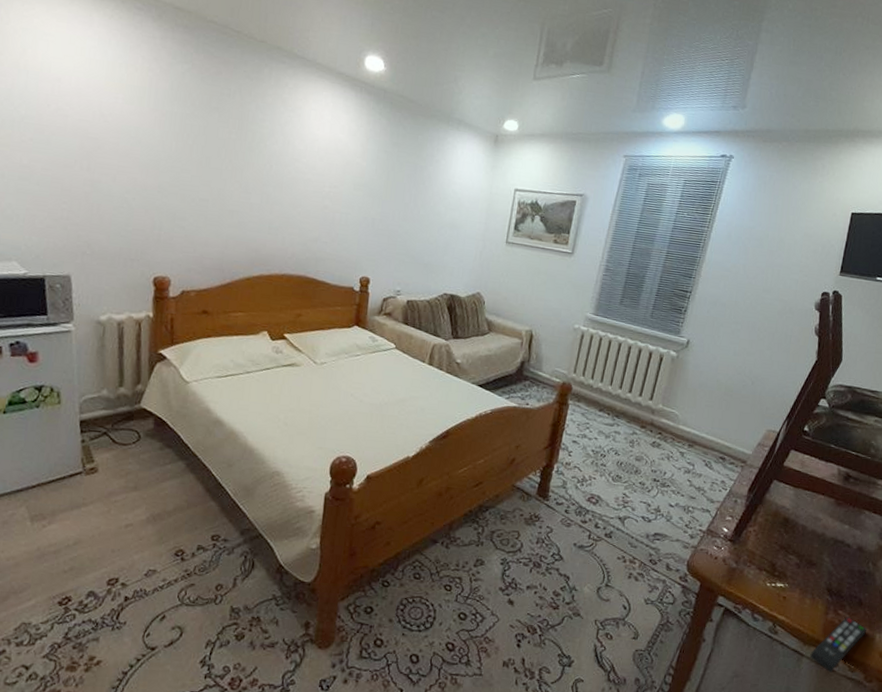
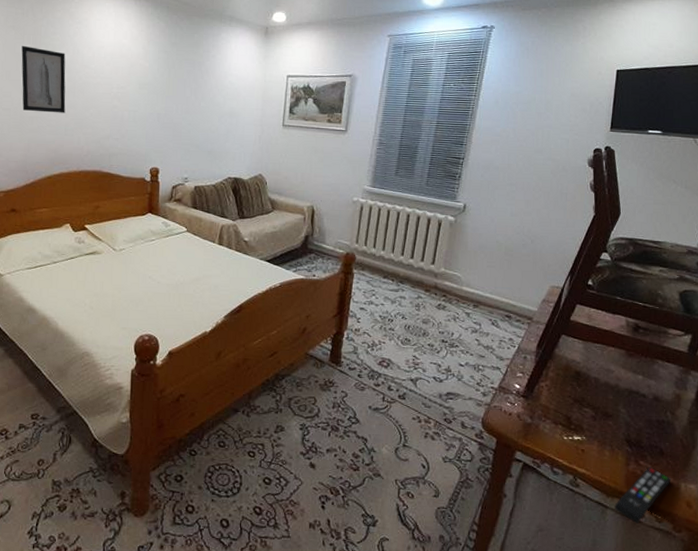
wall art: none [222,130,275,210] -> present [21,45,66,113]

